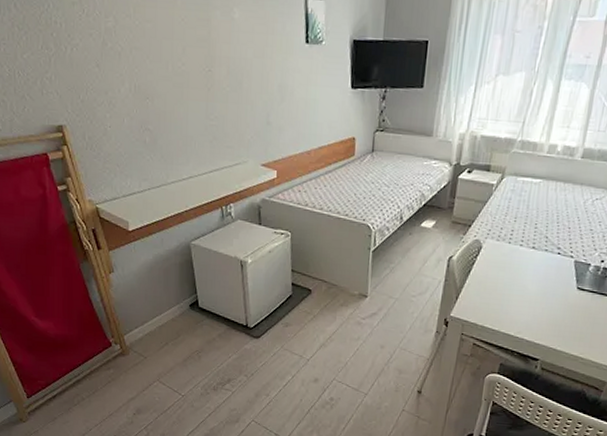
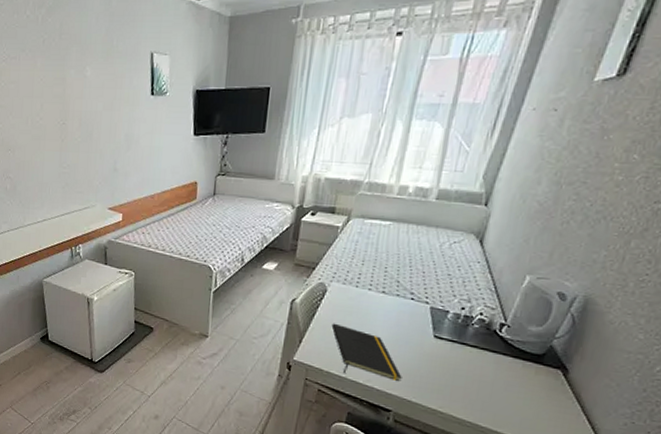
notepad: none [486,279,549,331] -> present [331,323,402,381]

